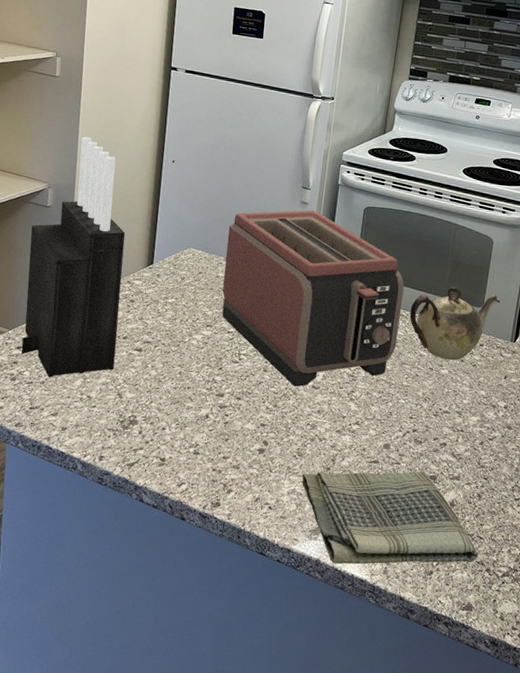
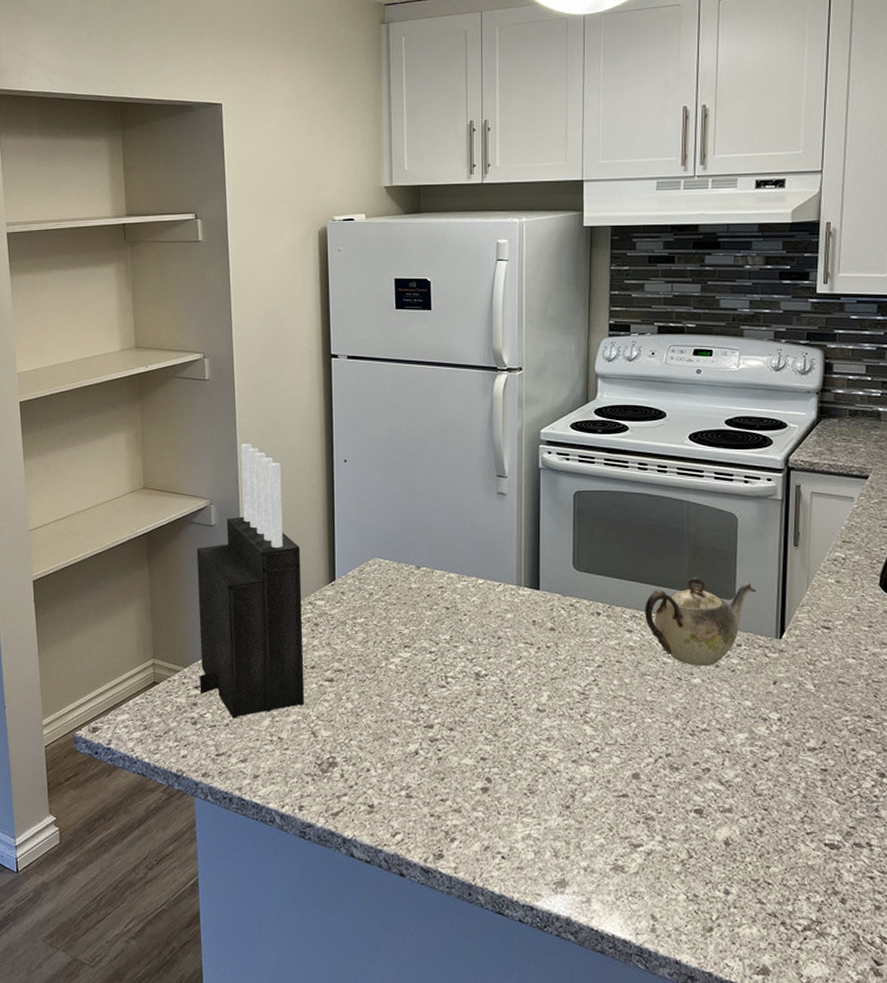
toaster: present [222,210,405,387] -> none [417,501,634,711]
dish towel: present [302,470,479,565] -> none [536,803,769,923]

